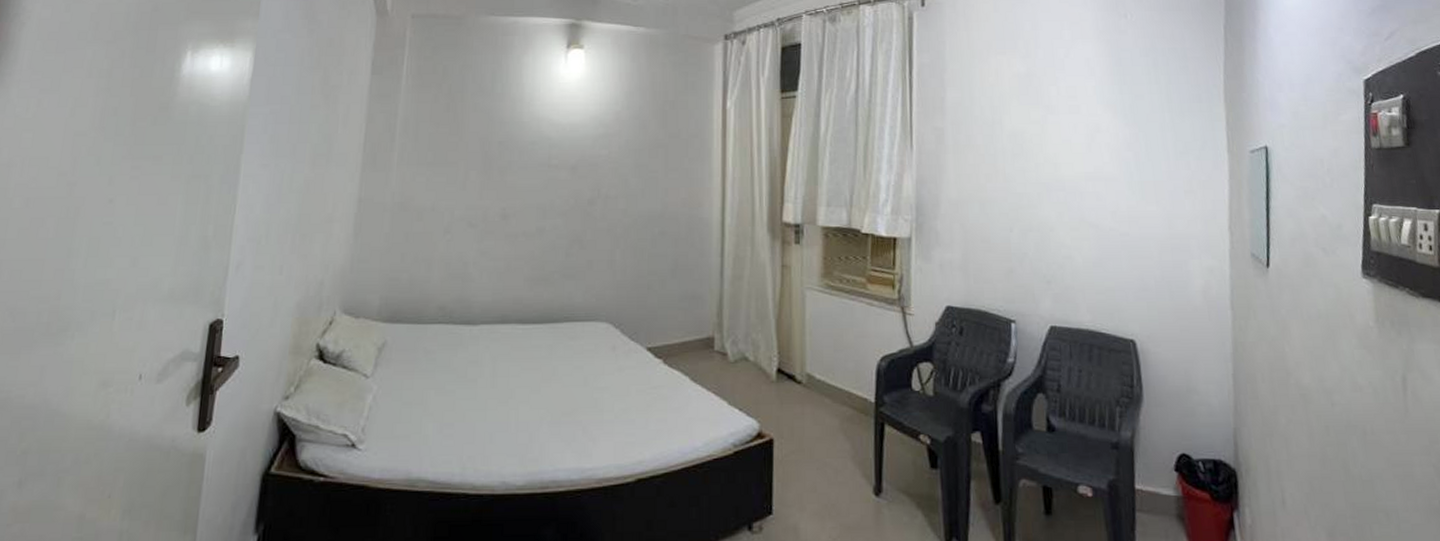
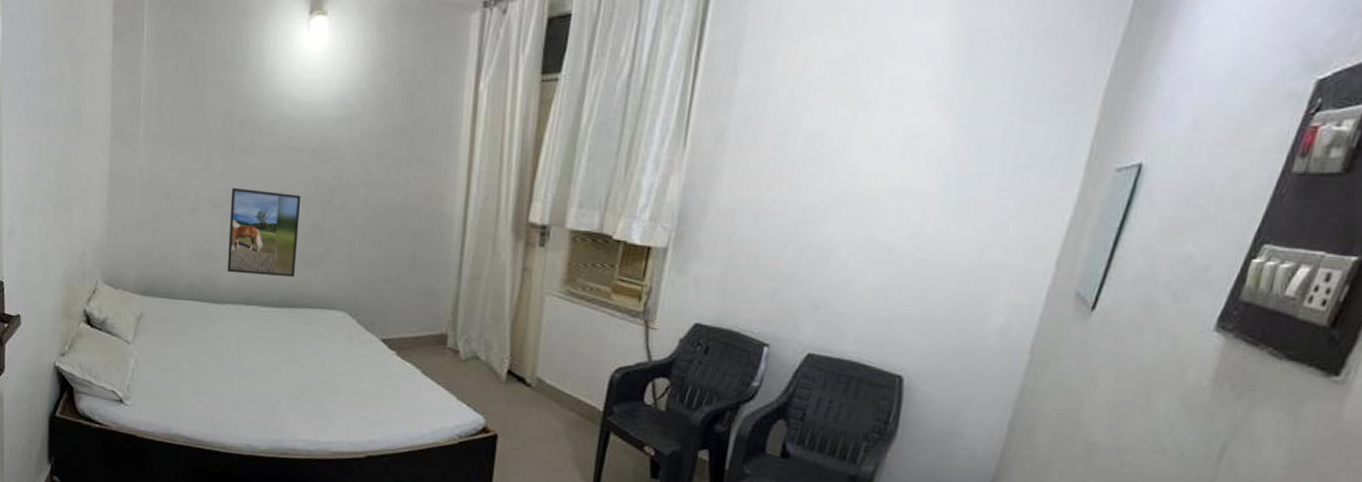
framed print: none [482,205,560,292] -> present [227,187,301,278]

